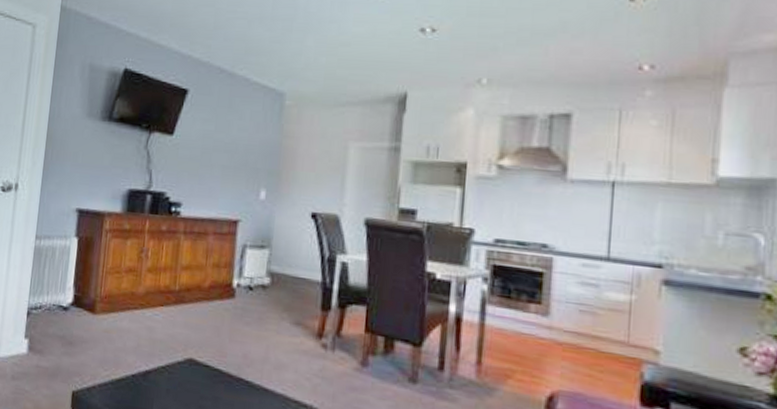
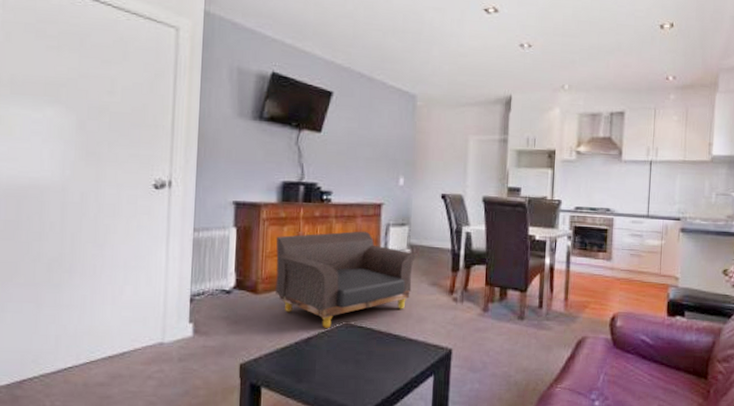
armchair: none [114,250,280,364] -> present [275,231,418,329]

